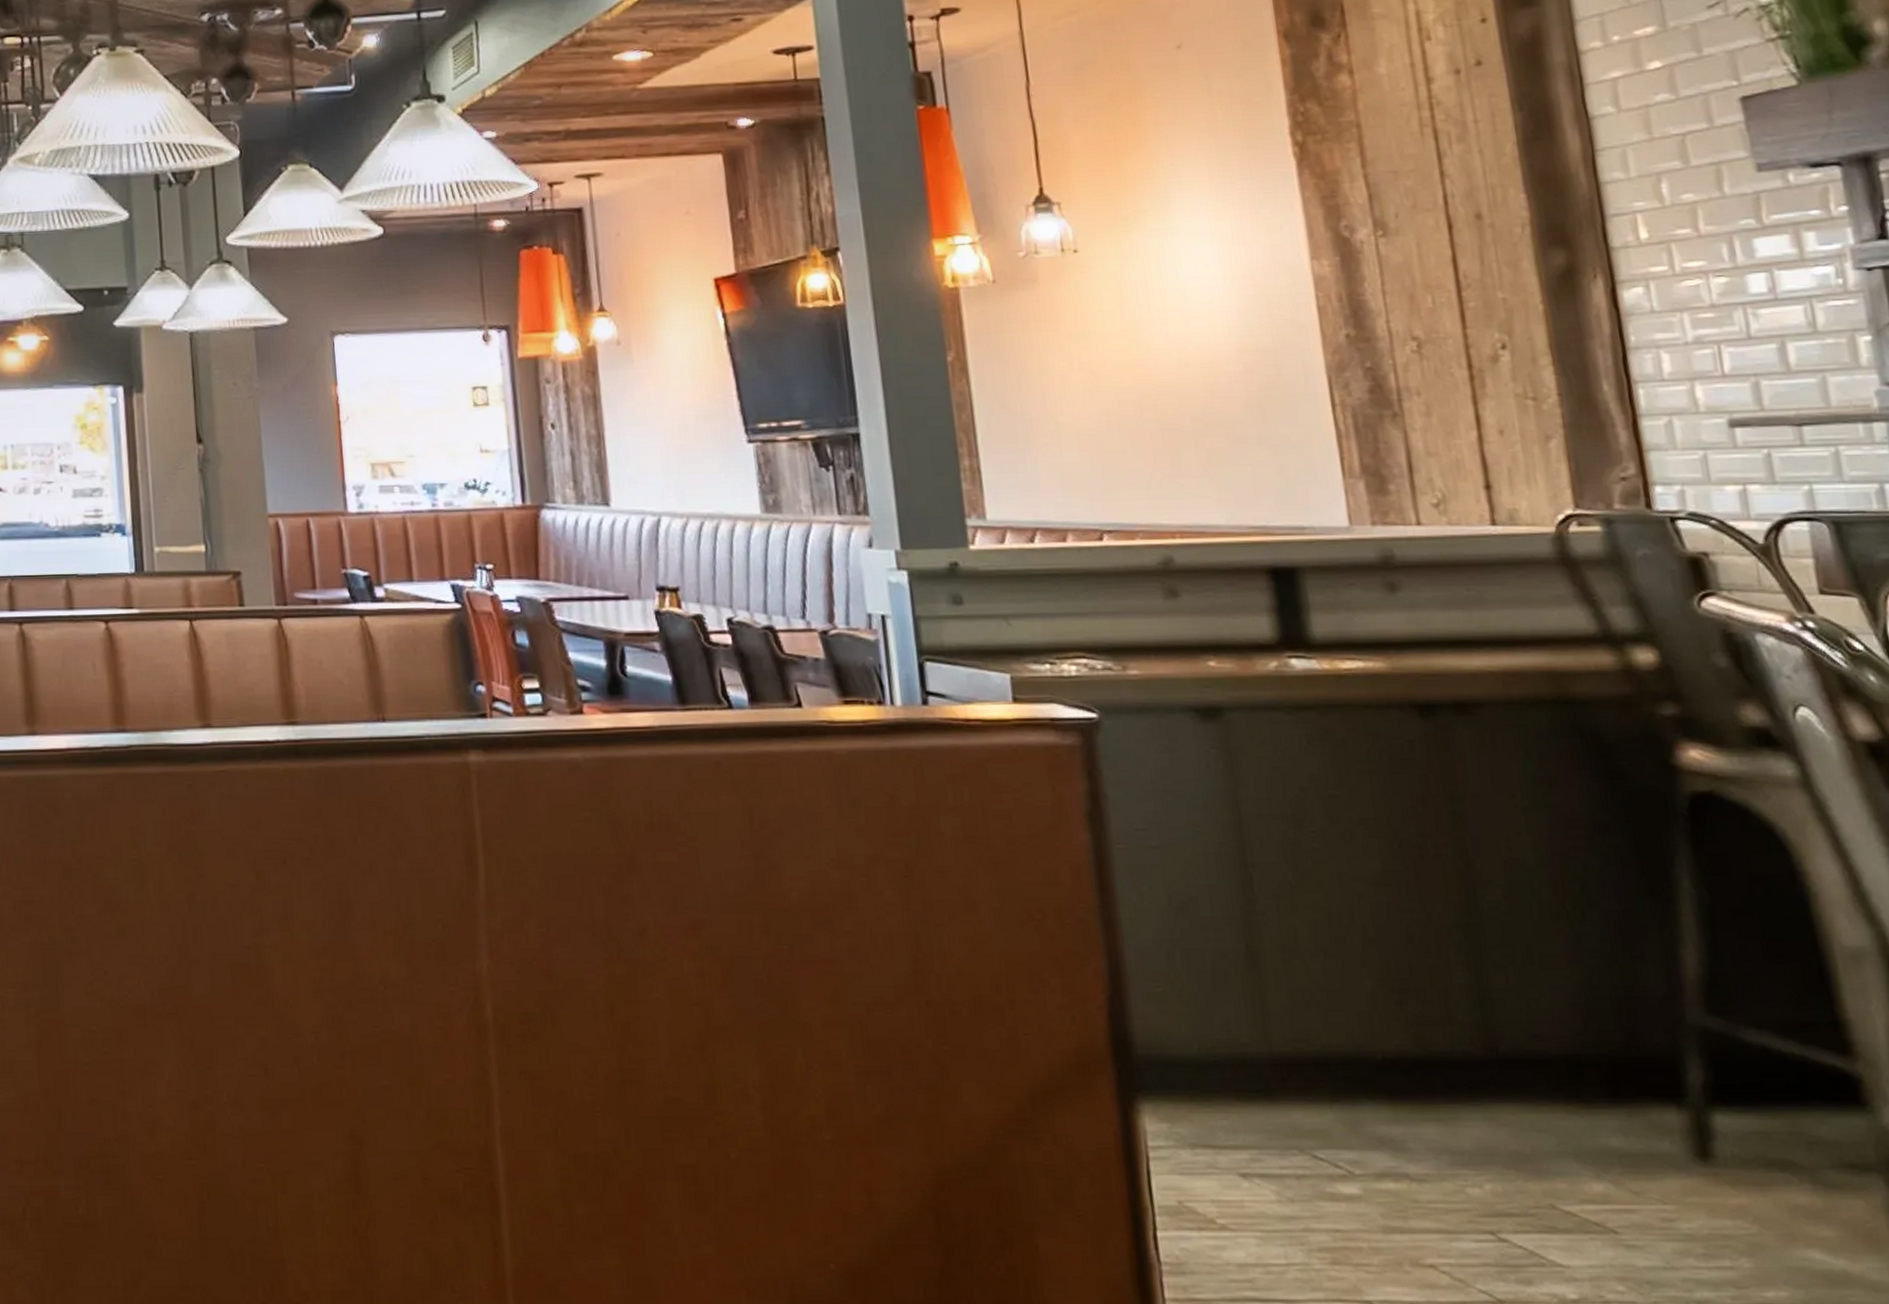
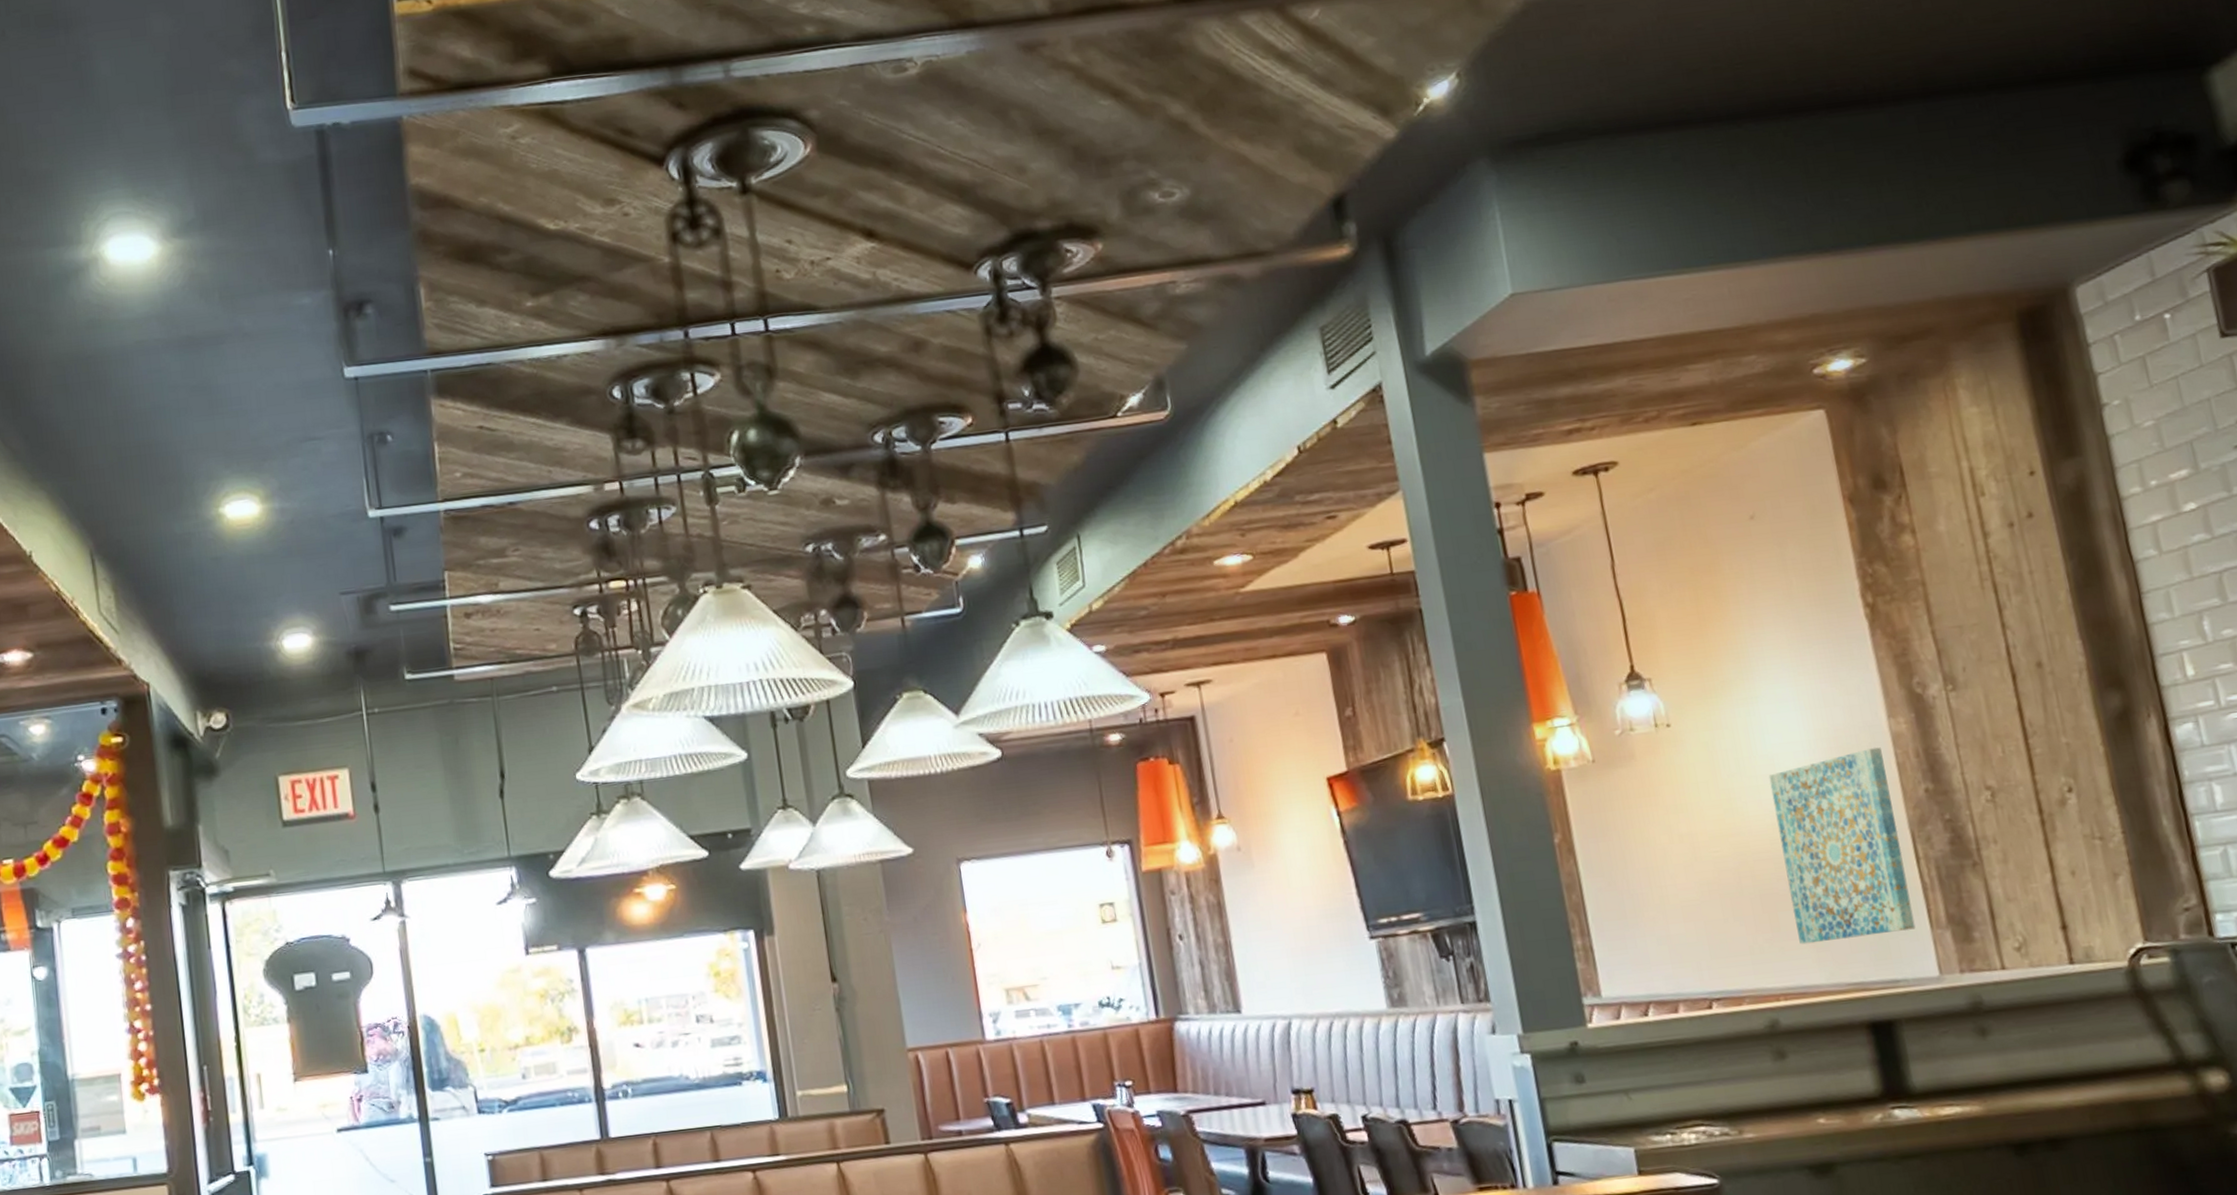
wall art: none [1179,289,1327,483] -> present [1768,747,1916,945]

